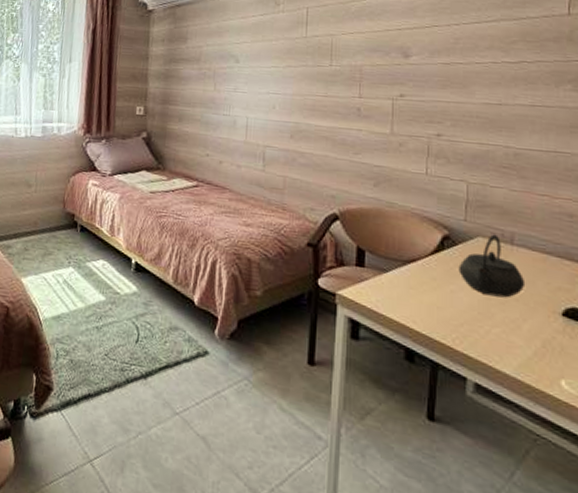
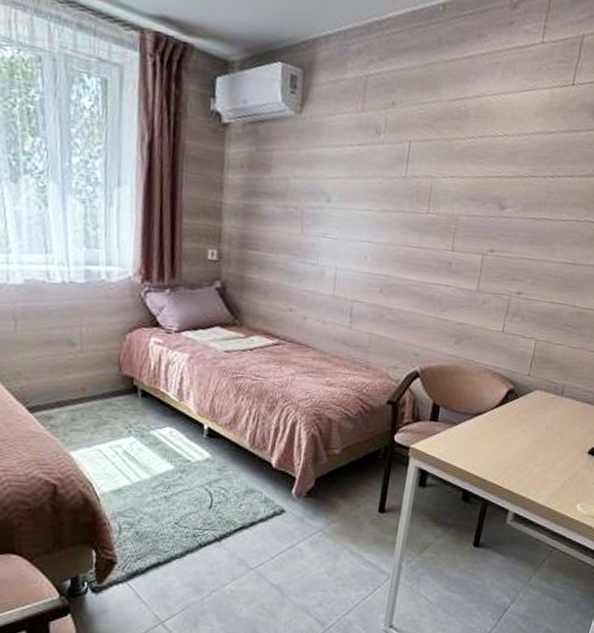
kettle: present [458,234,526,298] -> none [516,387,567,442]

